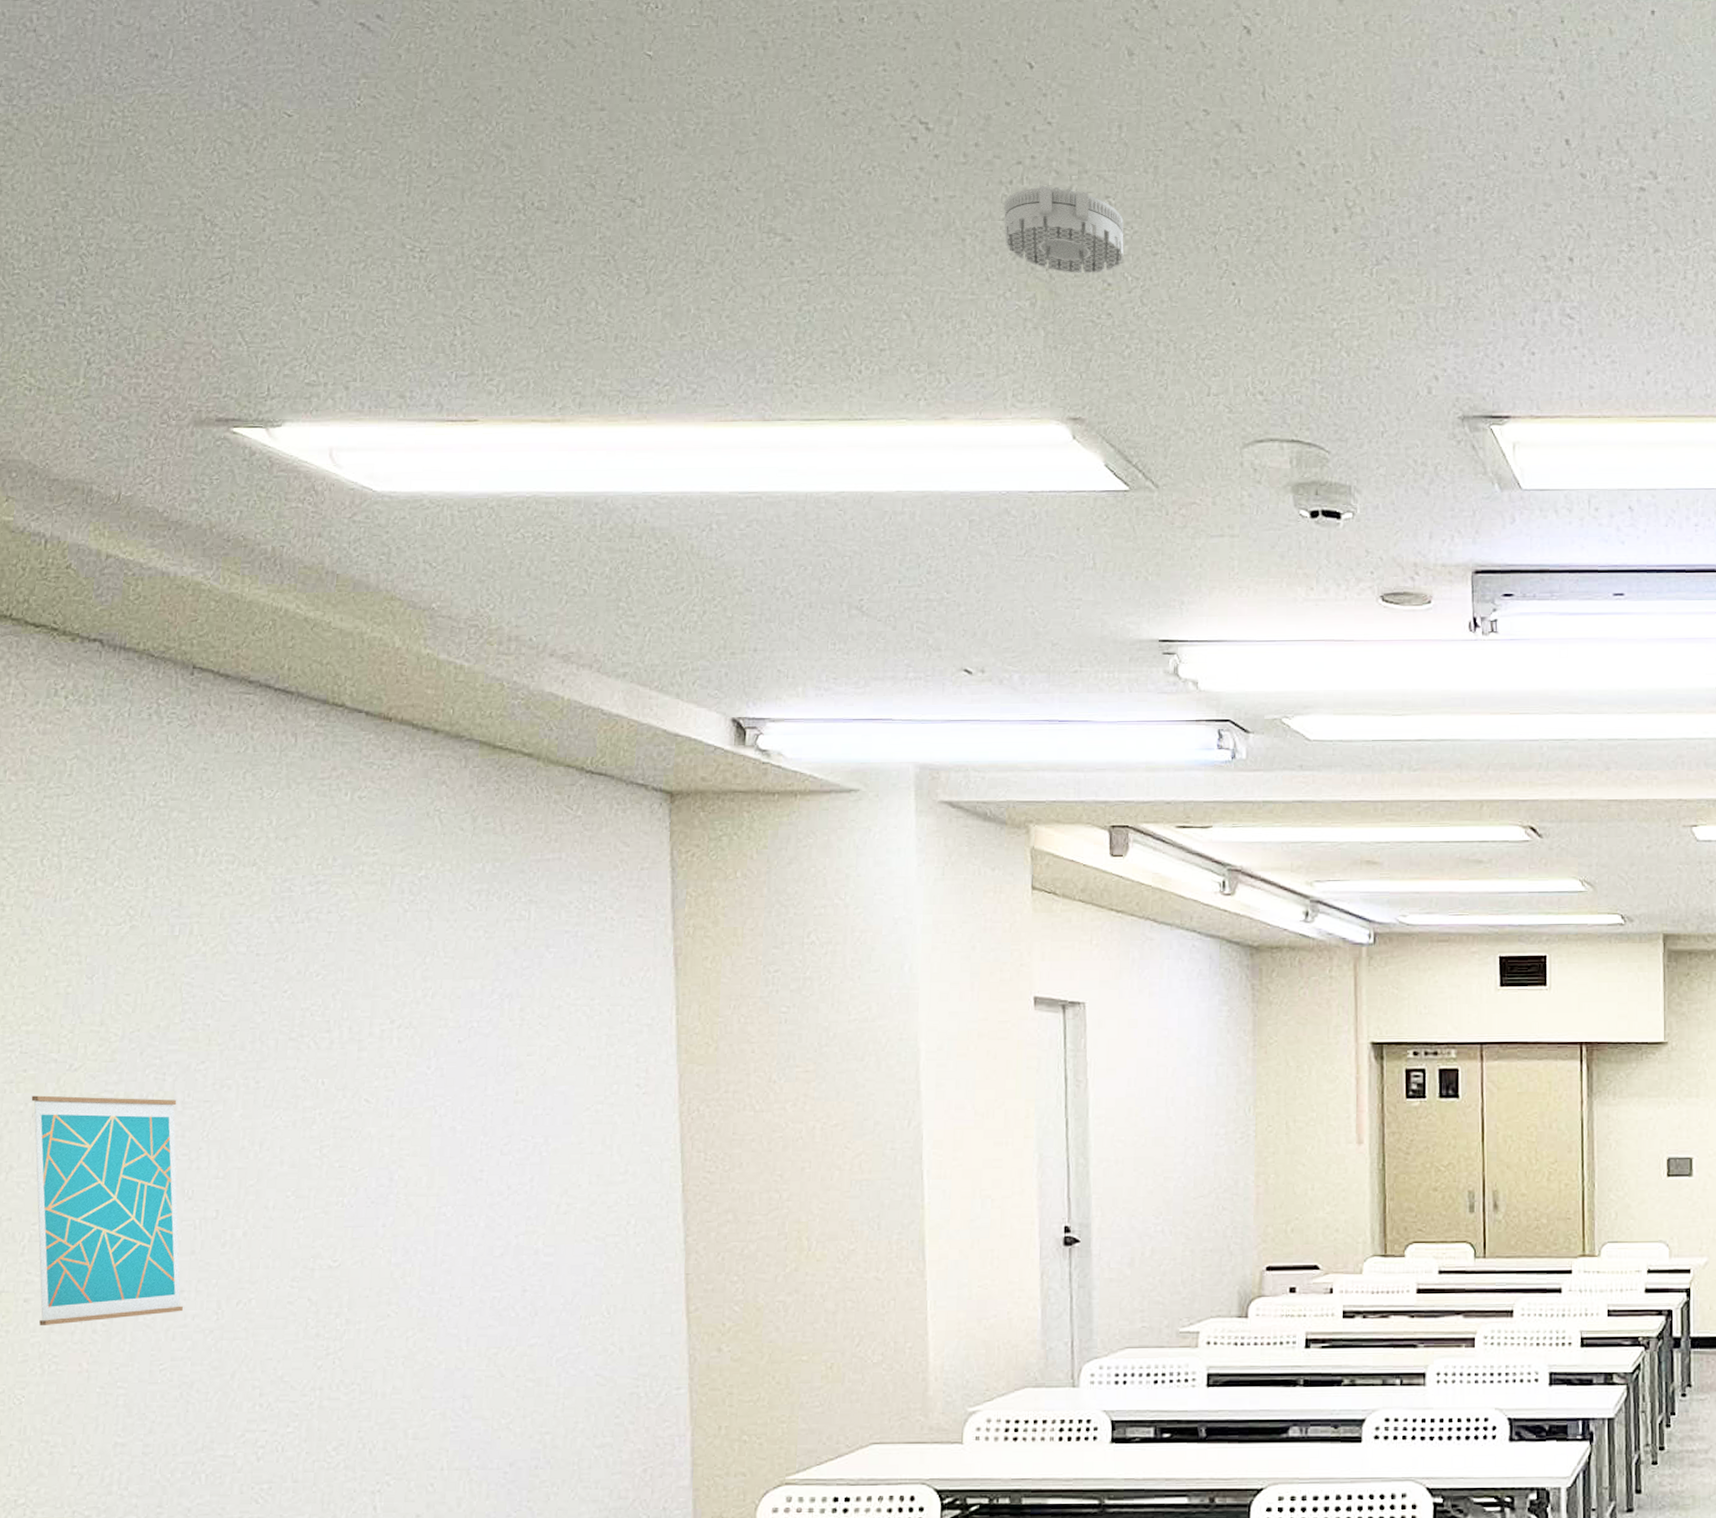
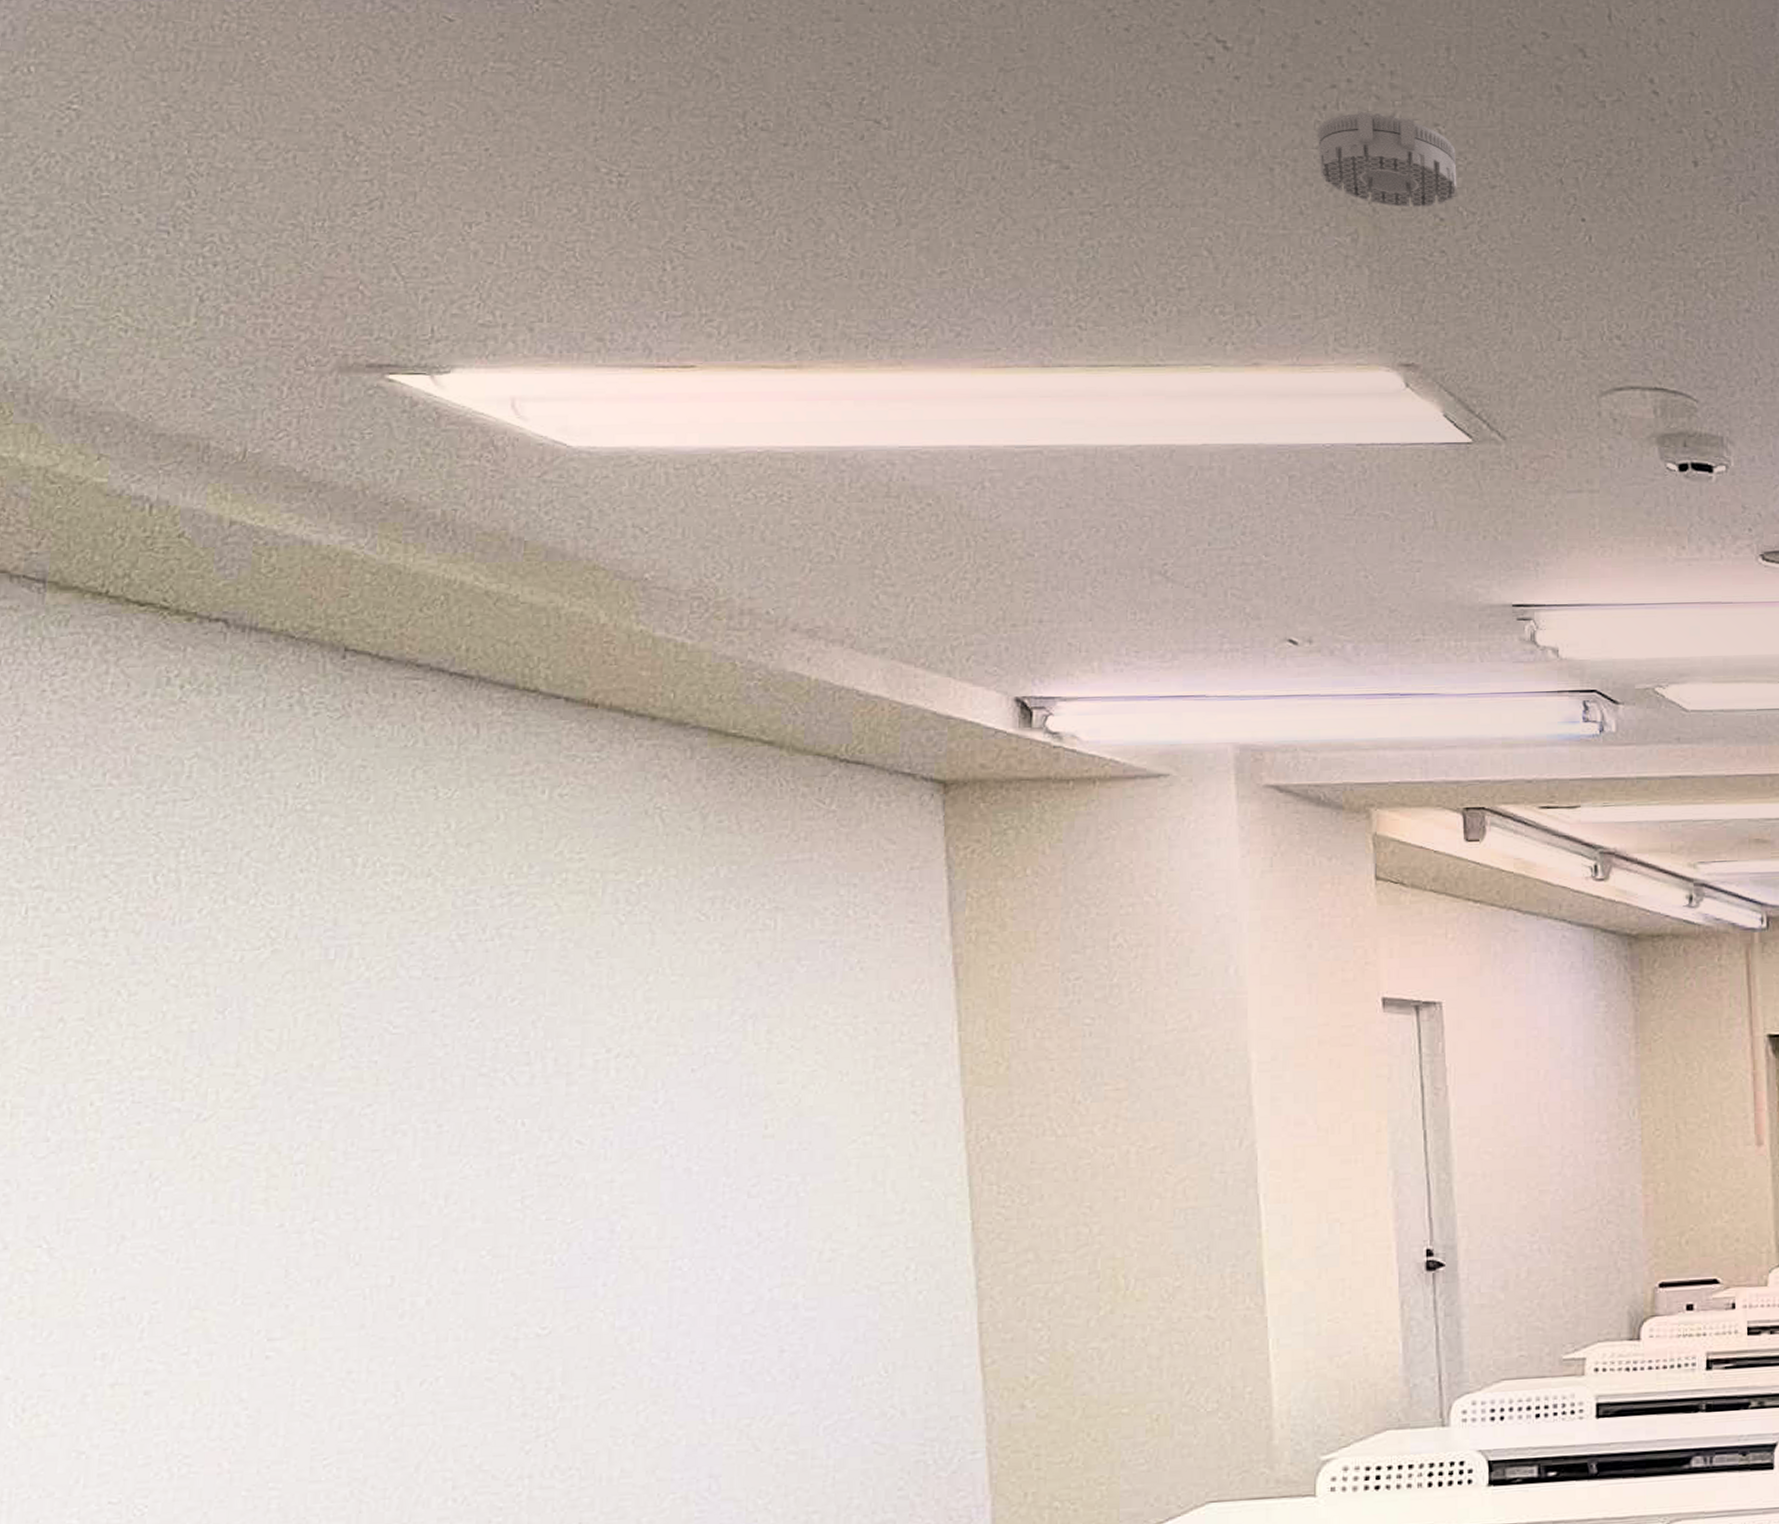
wall art: present [31,1095,184,1325] -> none [147,1150,352,1421]

